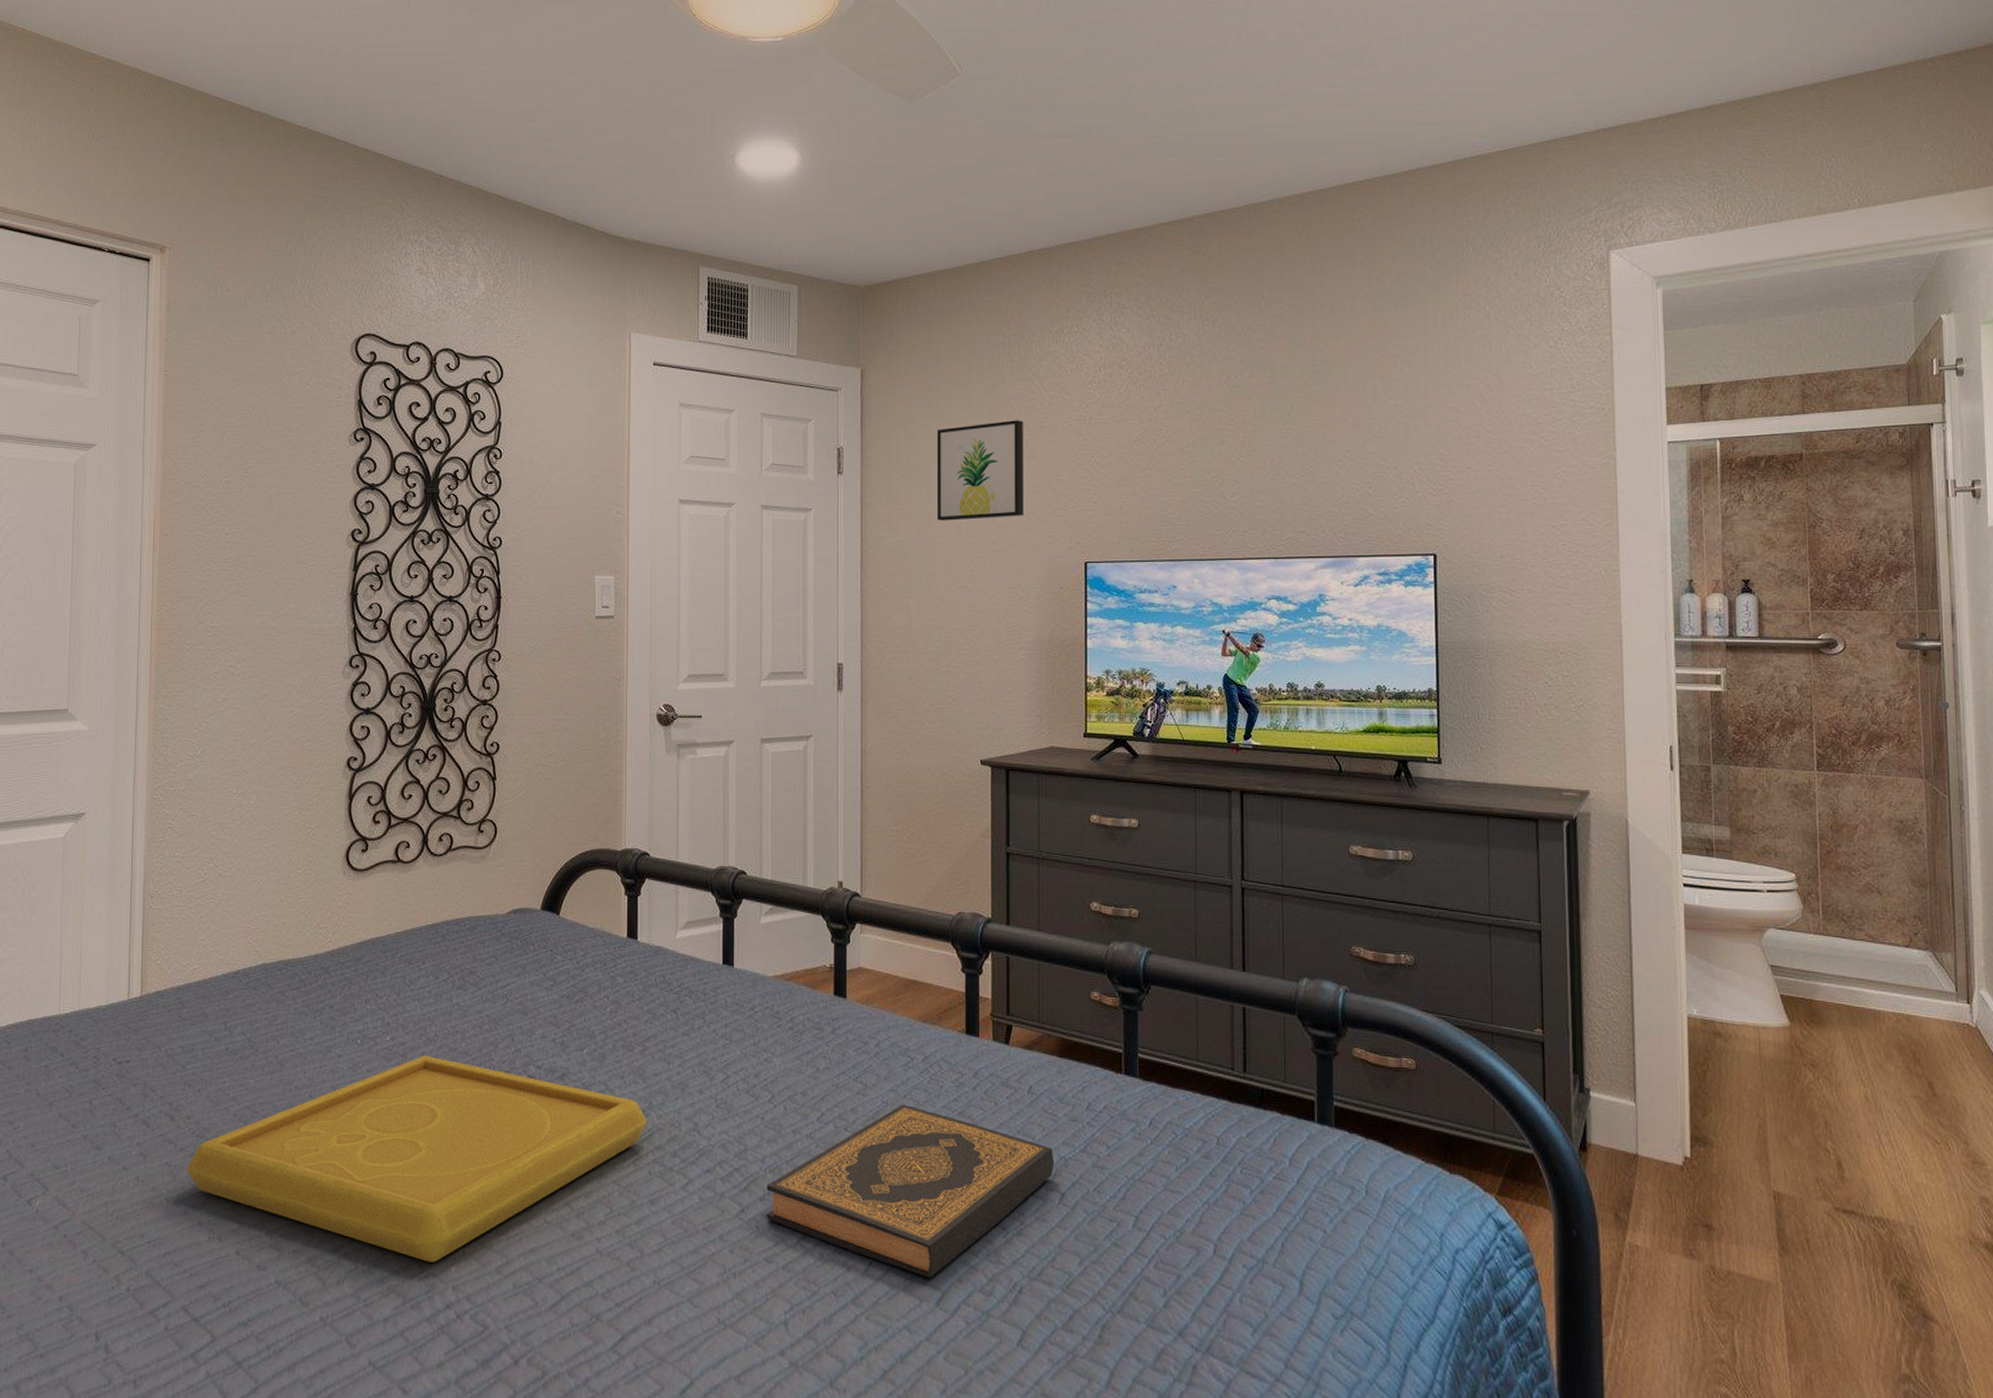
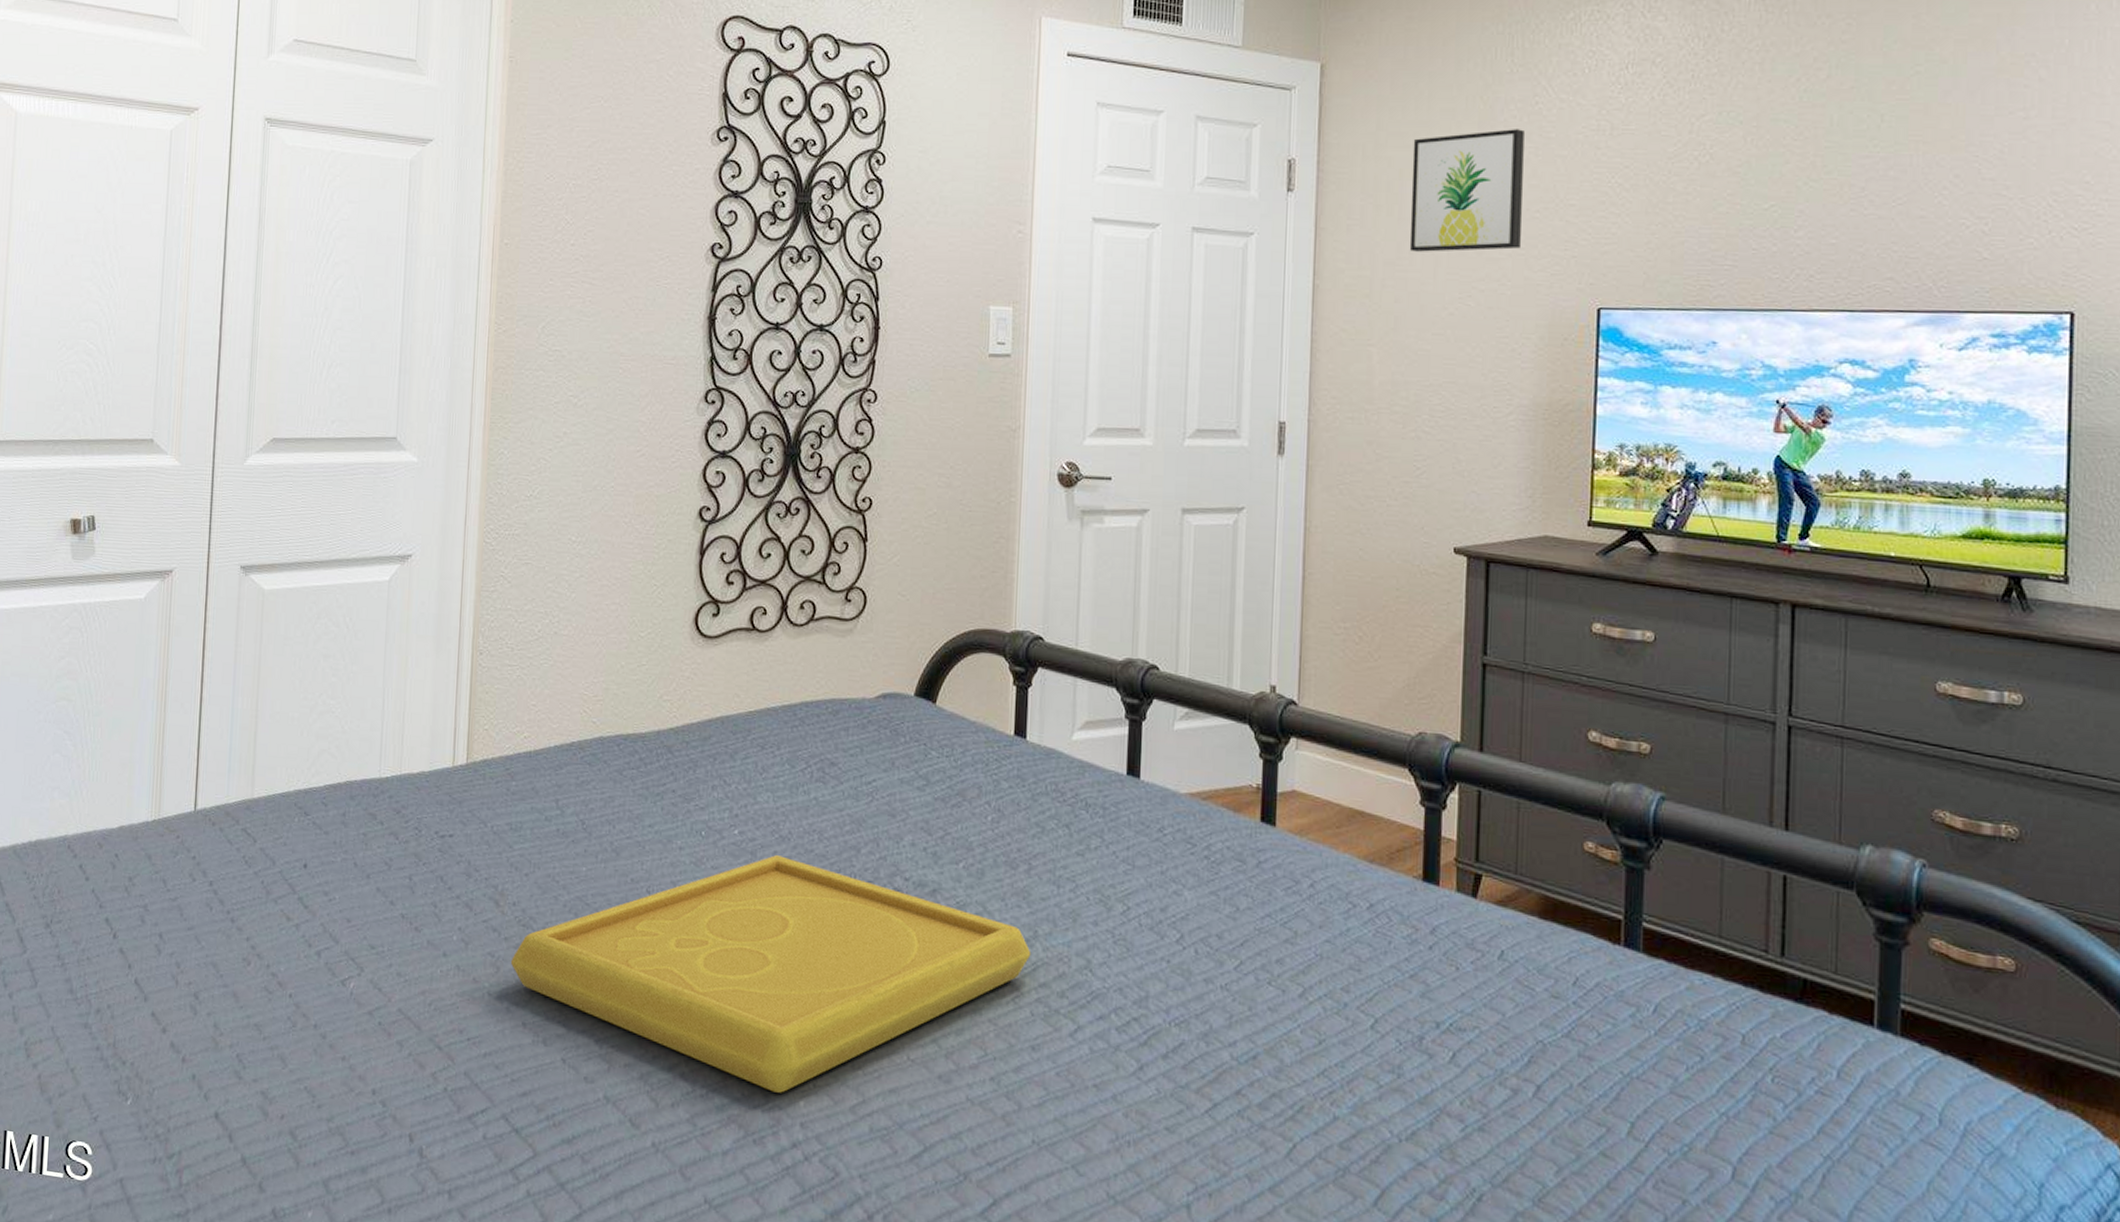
hardback book: present [766,1104,1055,1279] -> none [1169,958,1529,1172]

